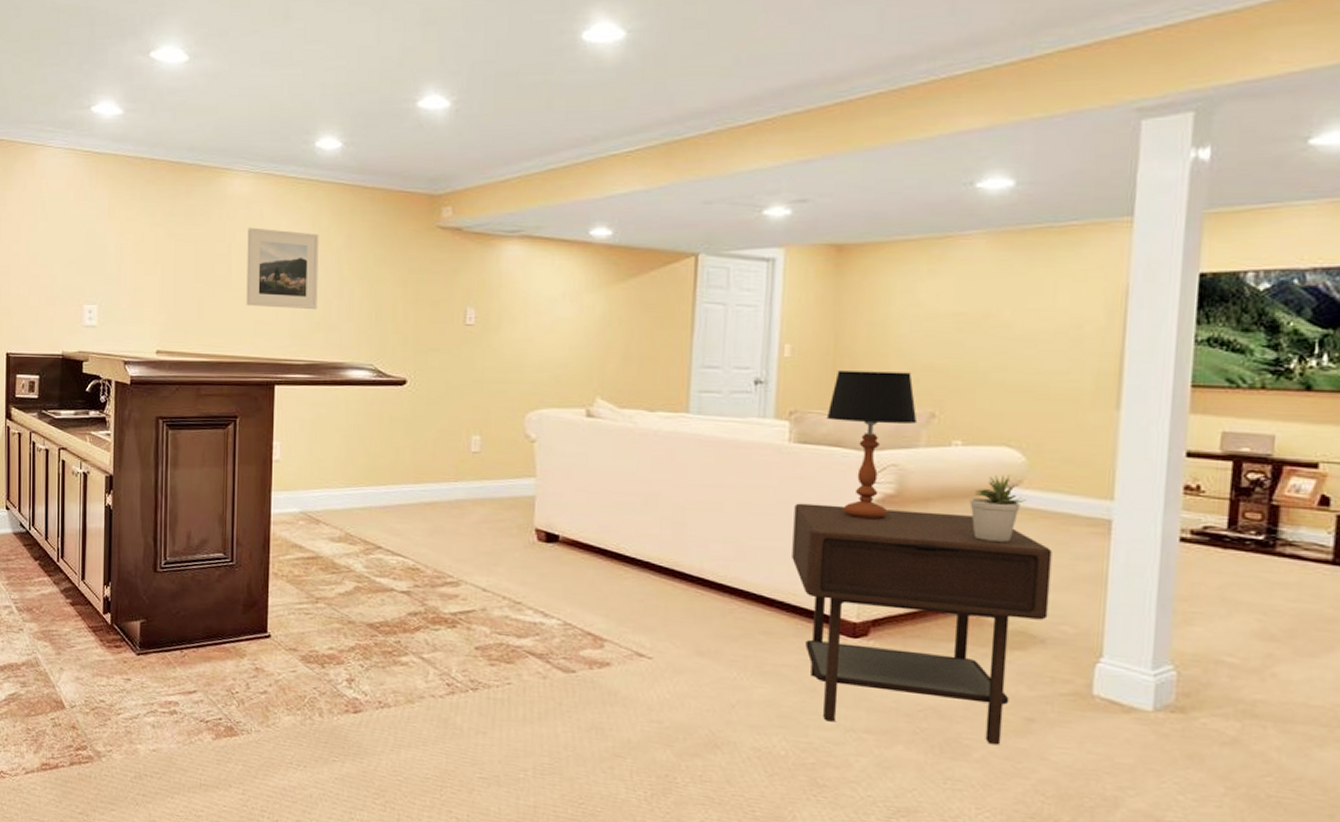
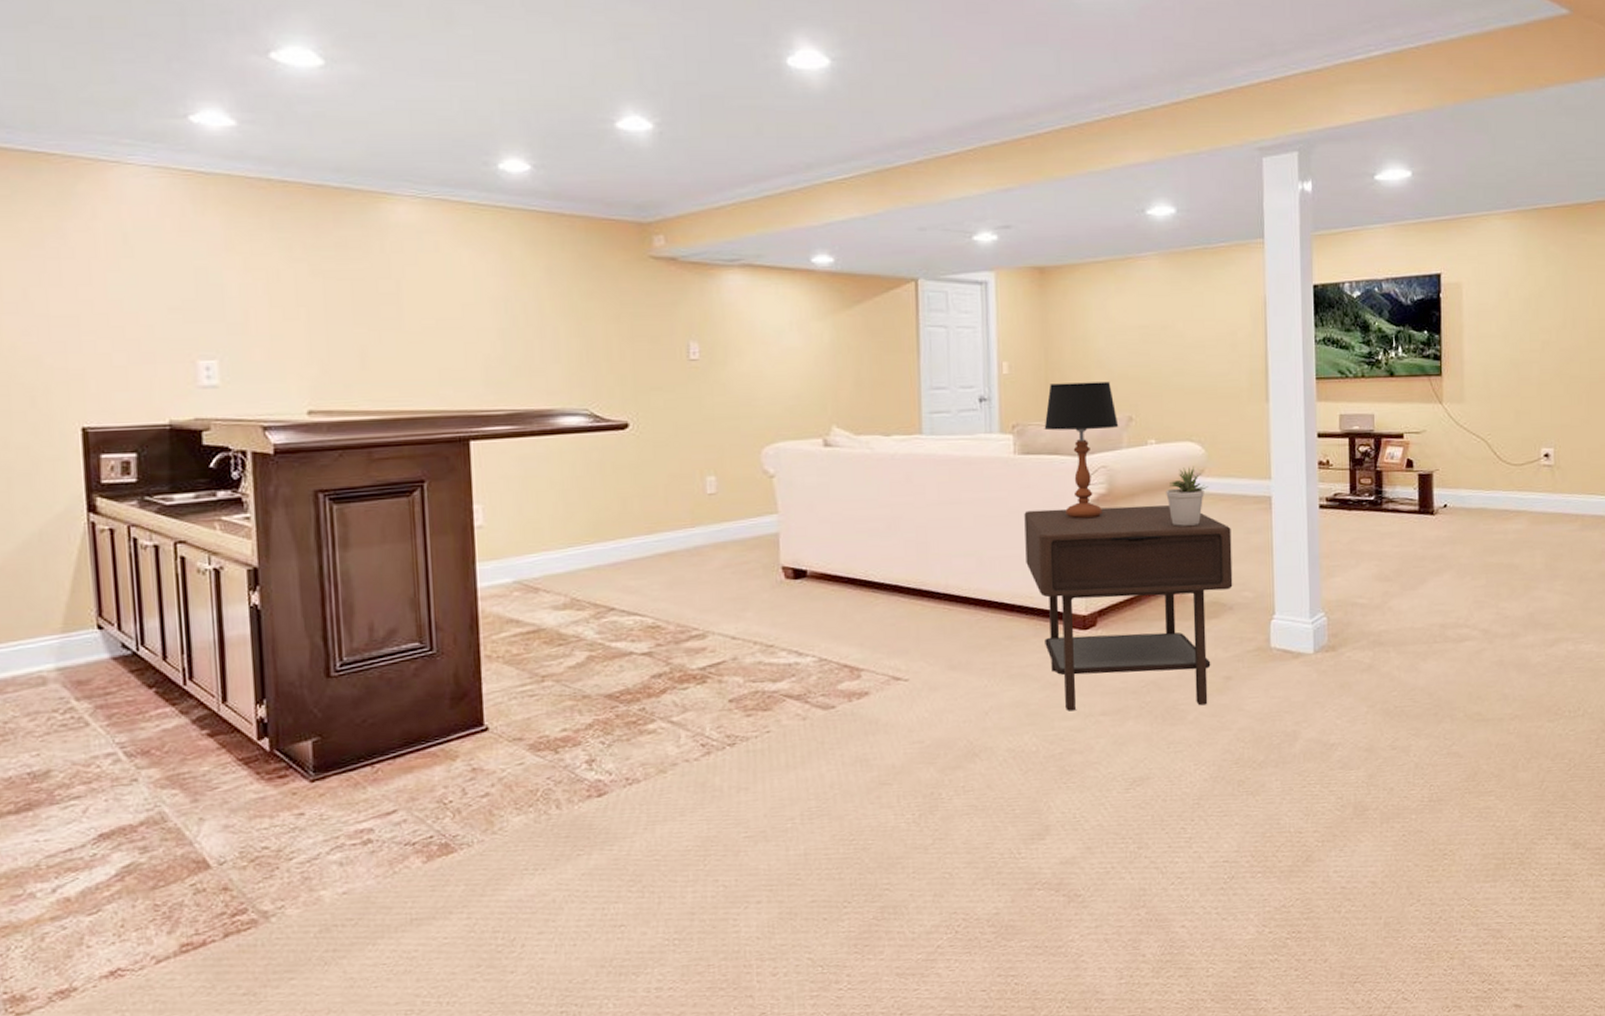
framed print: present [246,227,319,310] -> none [420,261,516,353]

